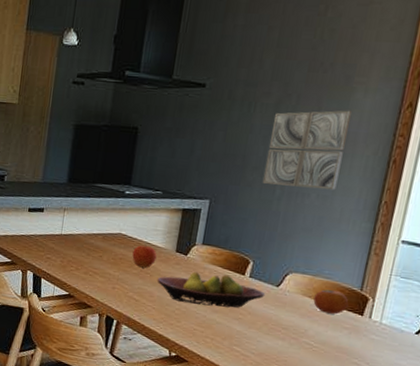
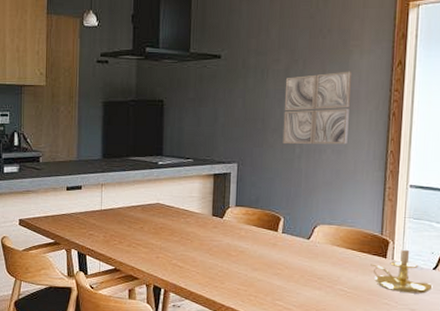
fruit: present [132,245,157,268] -> none [172,212,195,235]
fruit bowl: present [157,271,266,308] -> none [197,233,299,265]
fruit: present [313,289,349,314] -> none [342,237,373,260]
candle holder: none [343,294,413,359] -> present [370,236,433,294]

